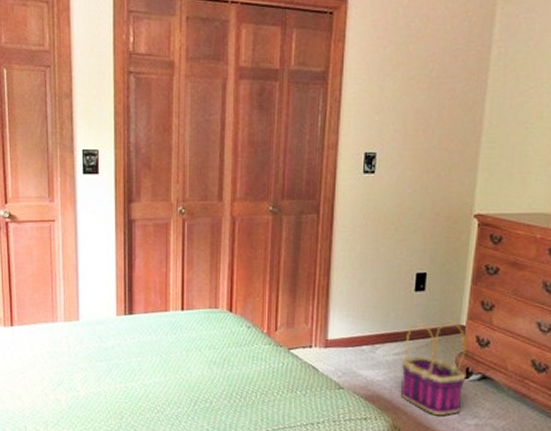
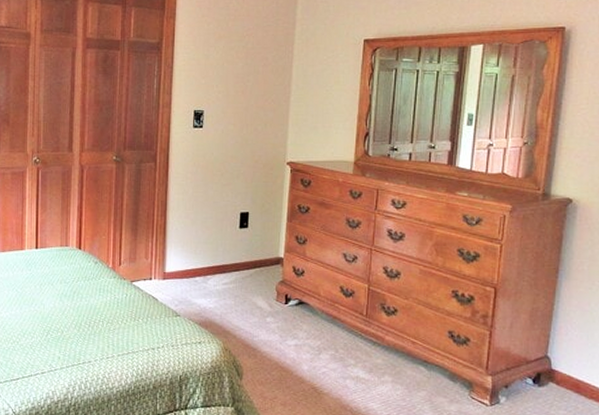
basket: present [400,320,467,416] -> none [229,253,286,338]

